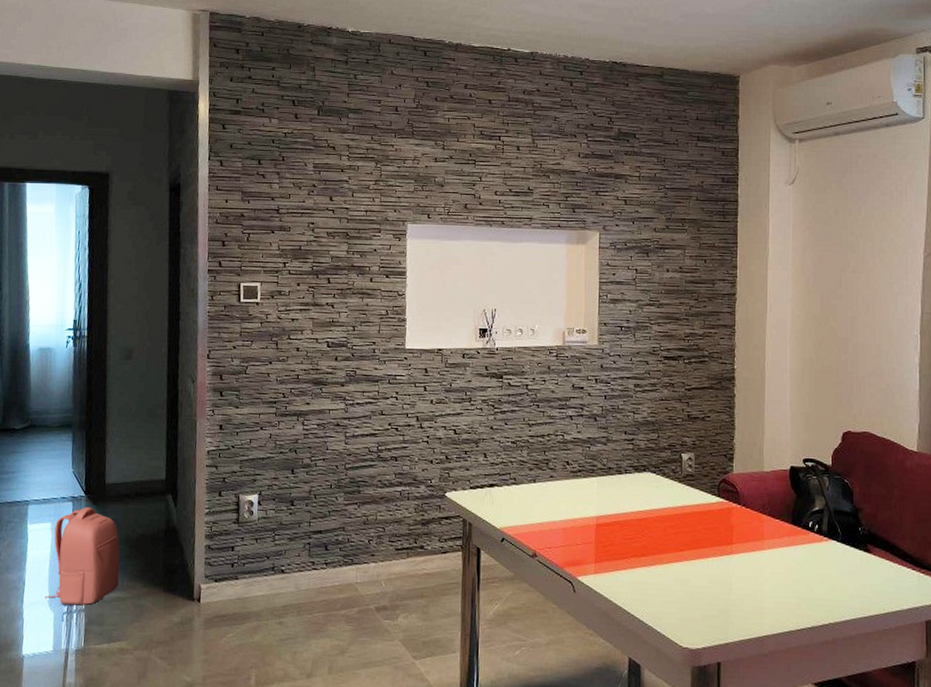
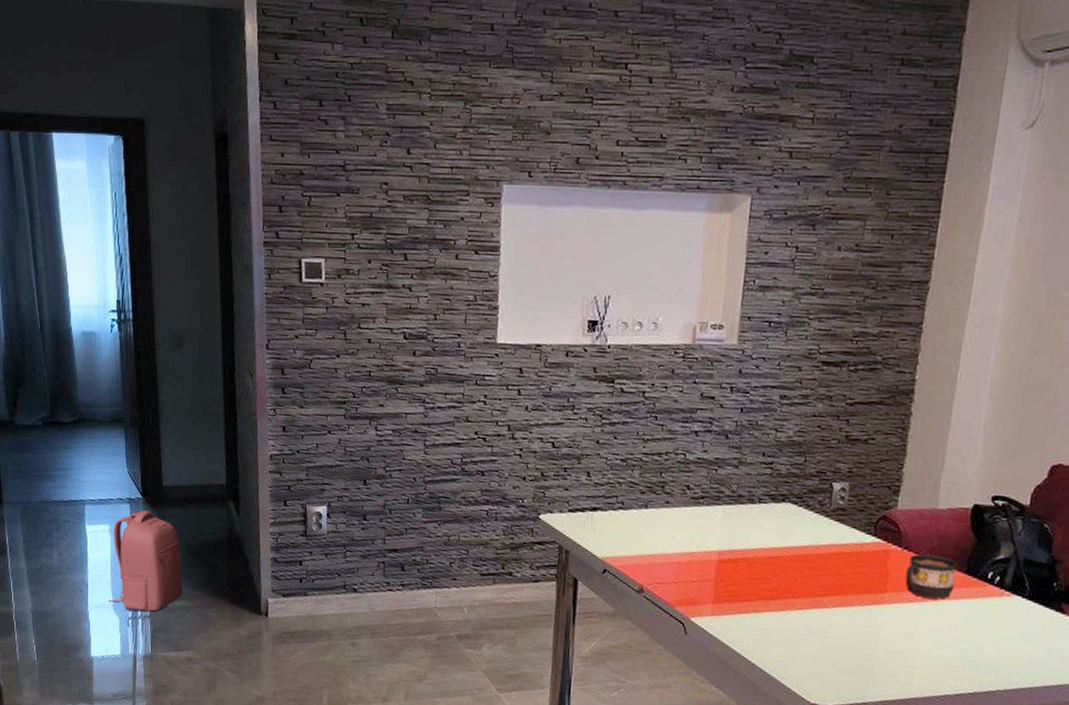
cup: none [746,509,785,547] -> present [905,553,958,599]

